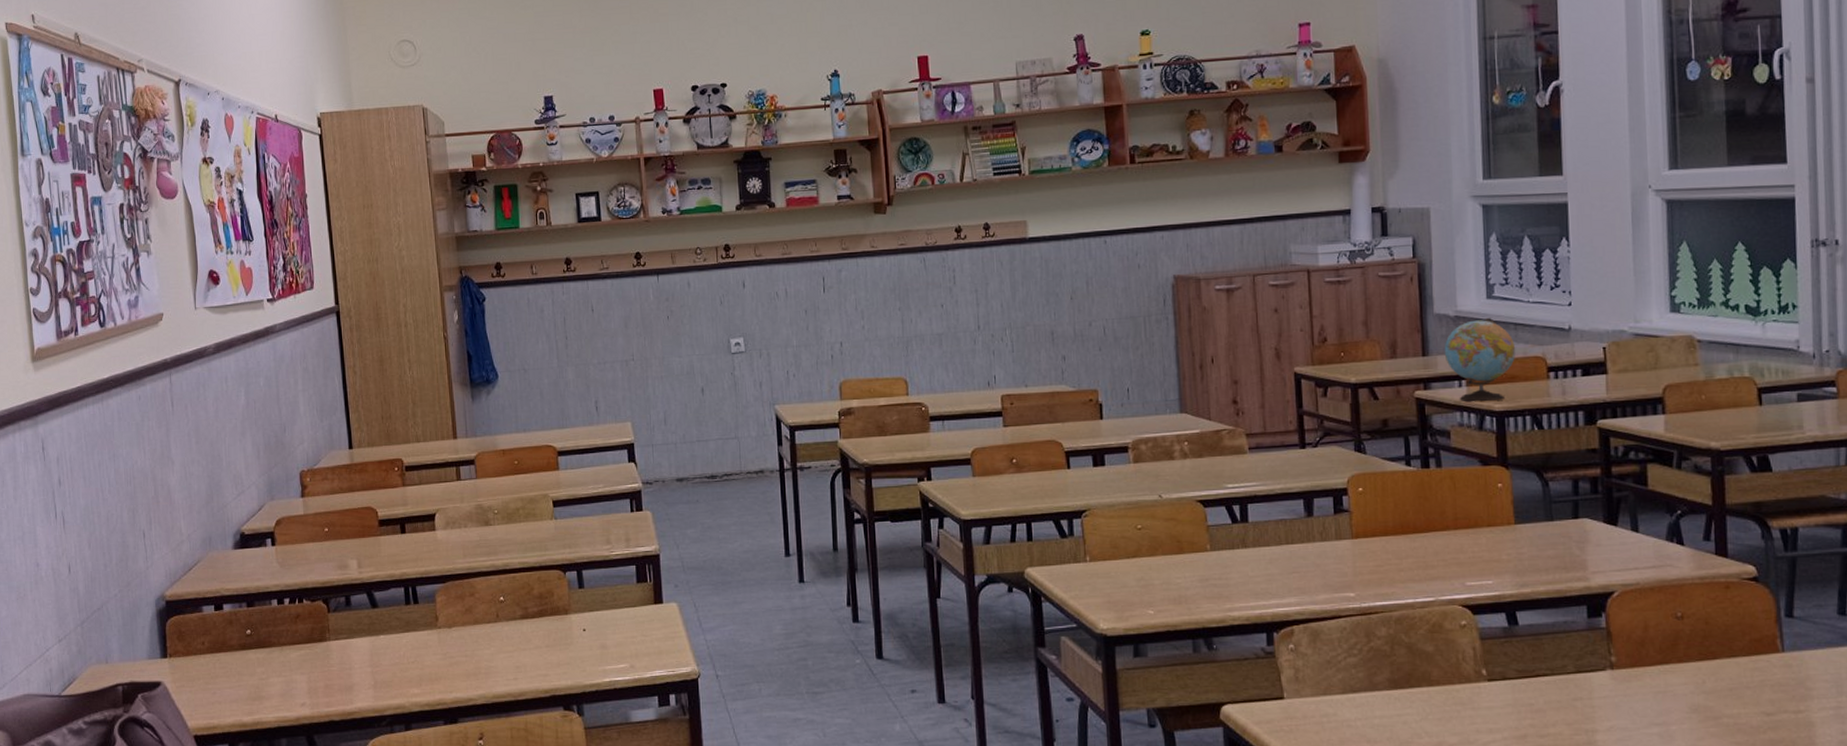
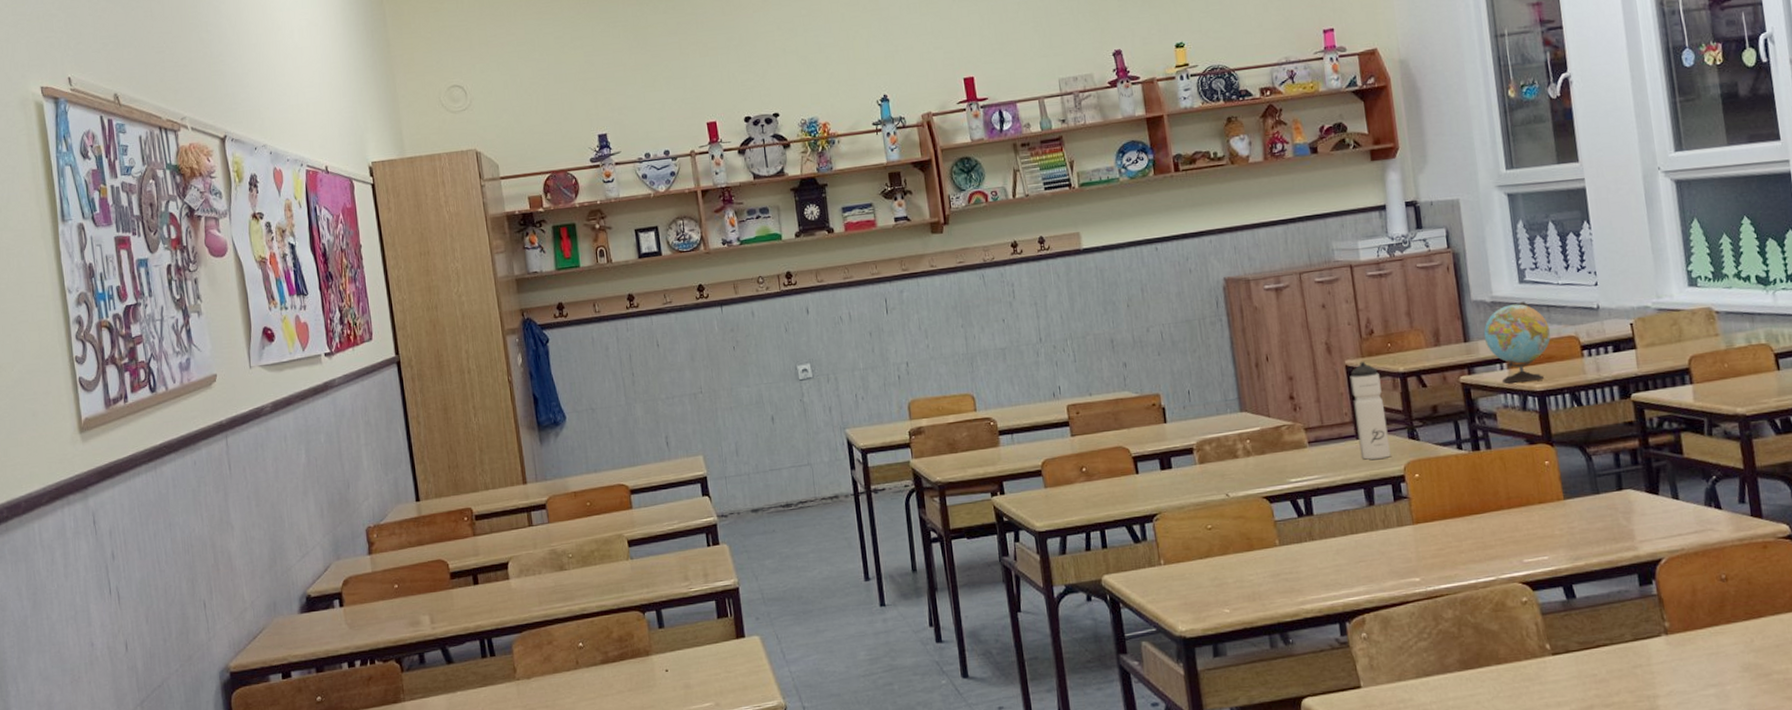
water bottle: none [1298,369,1335,470] -> present [1350,361,1391,460]

